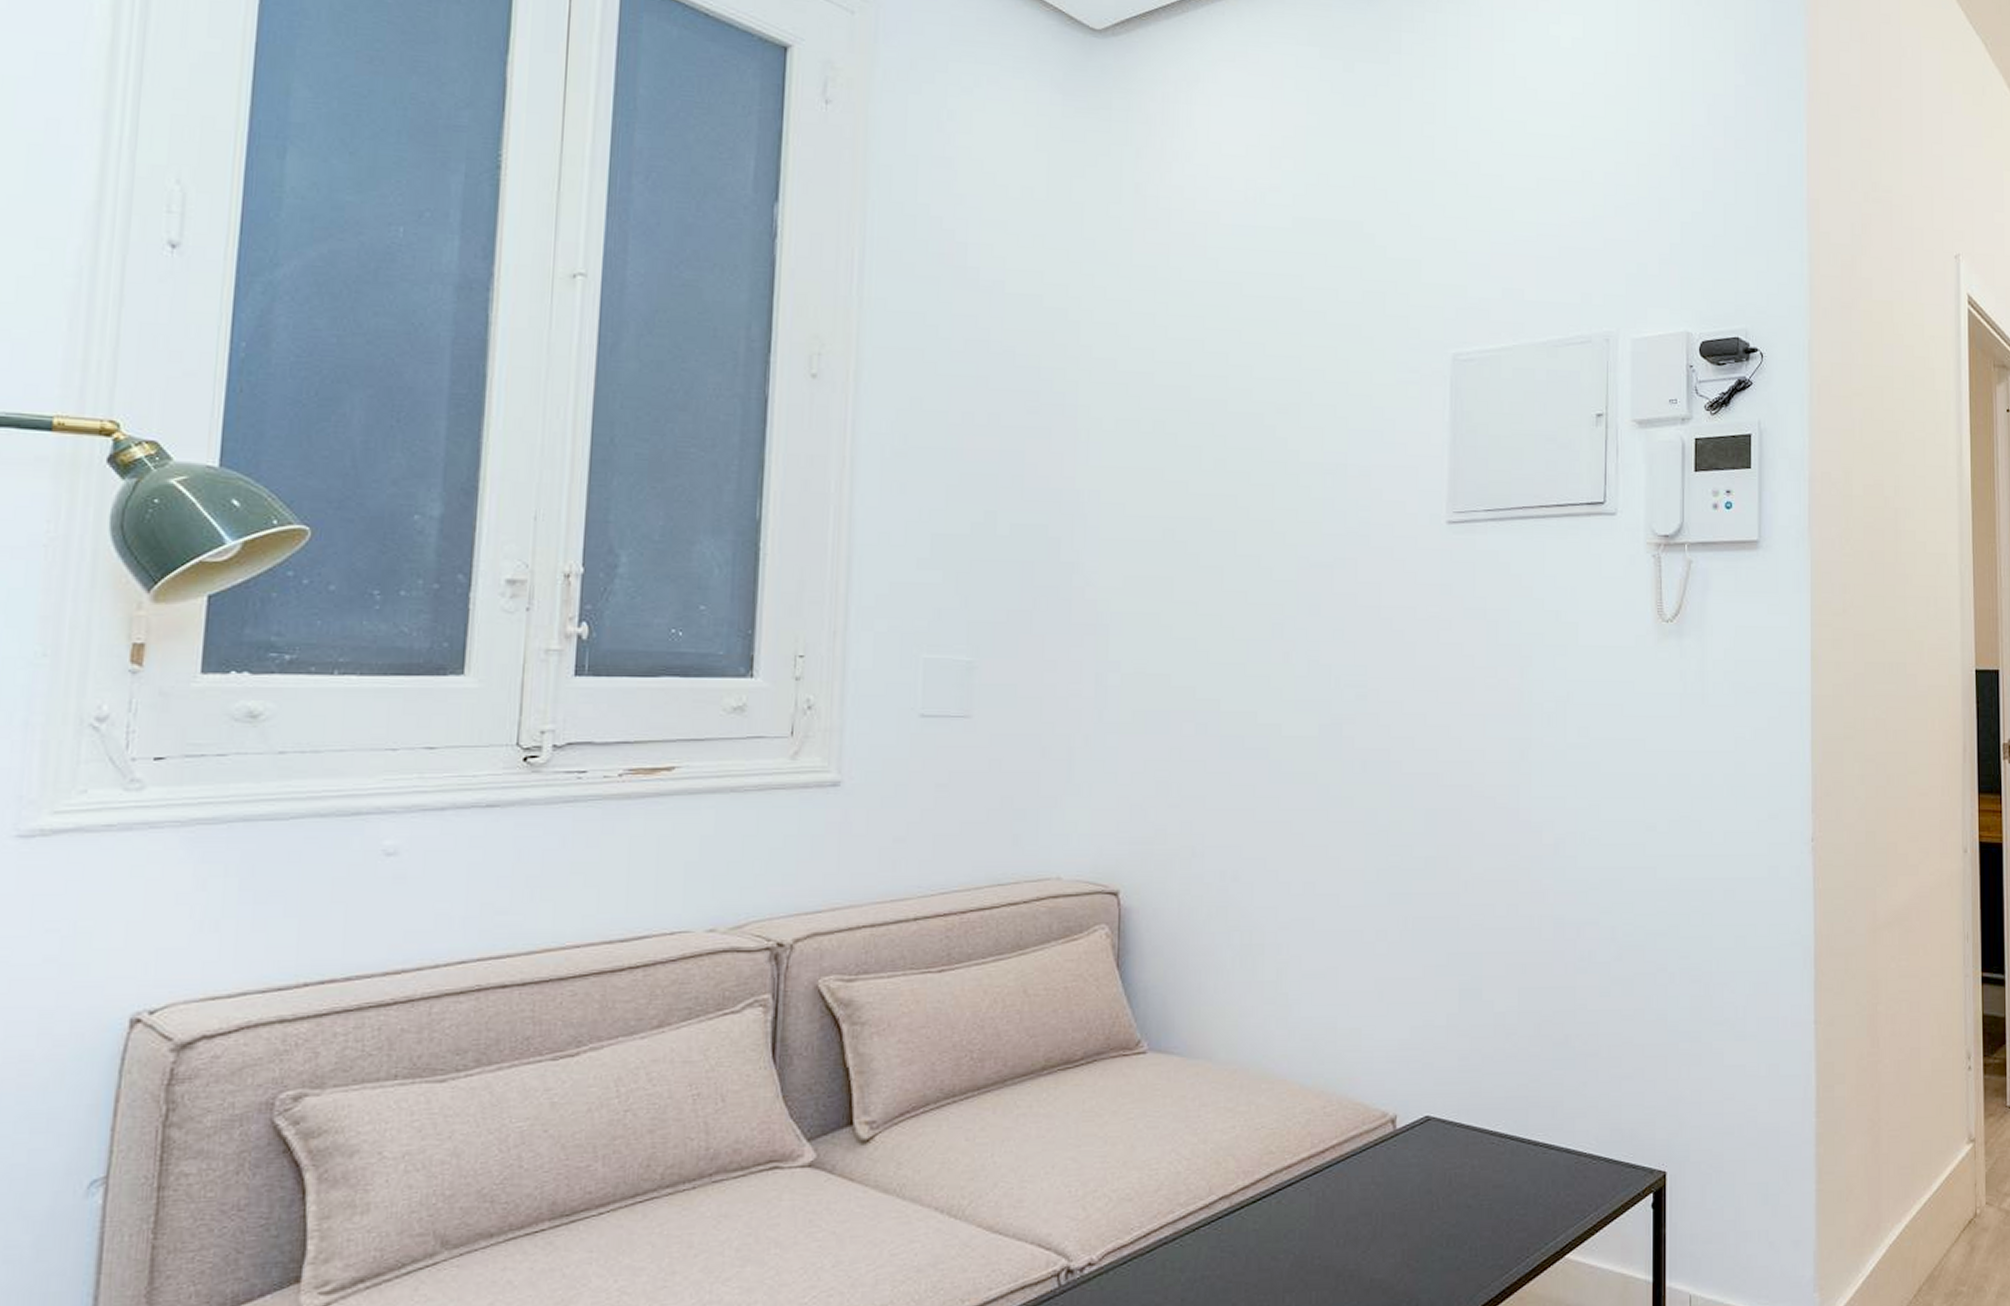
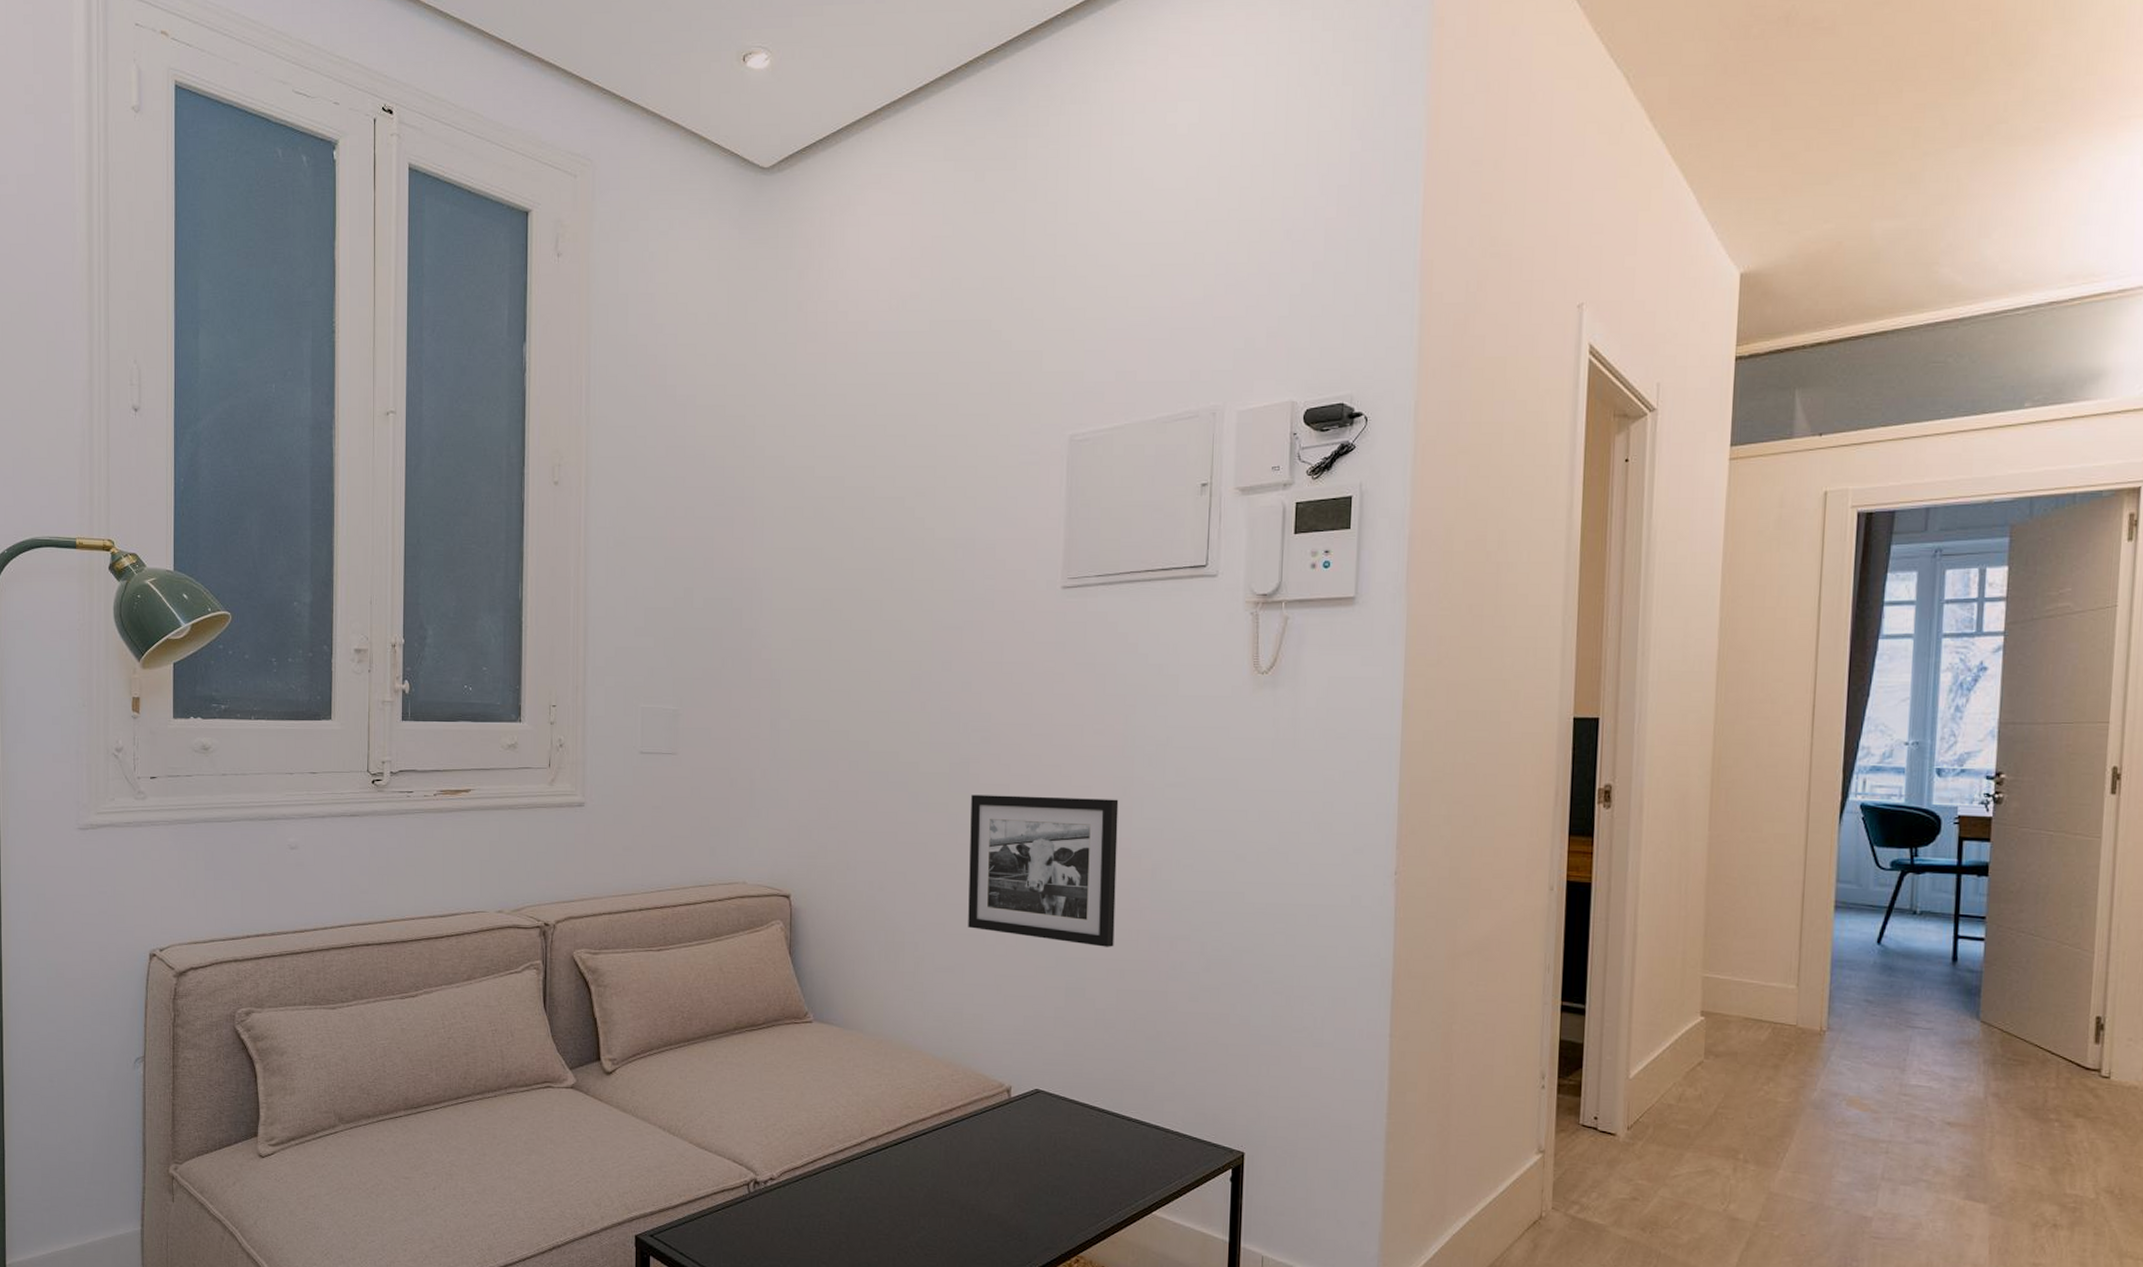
picture frame: none [1342,762,1516,938] -> present [968,795,1119,947]

